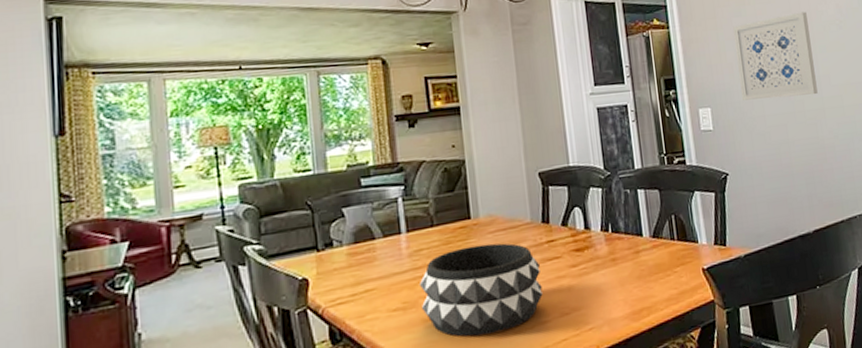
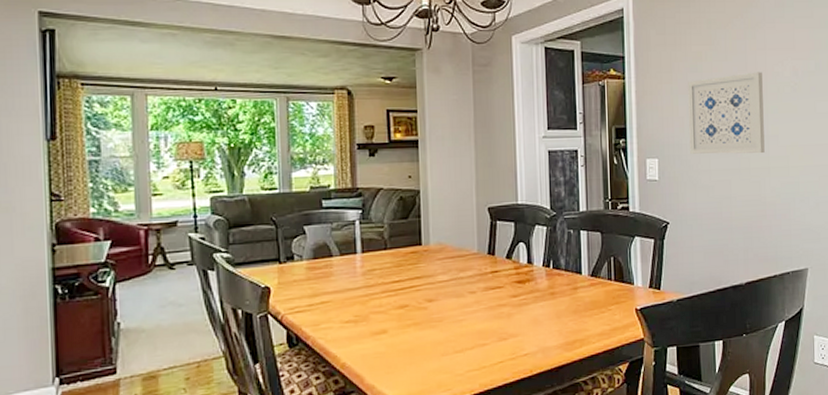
decorative bowl: present [420,243,543,337] -> none [371,269,484,352]

